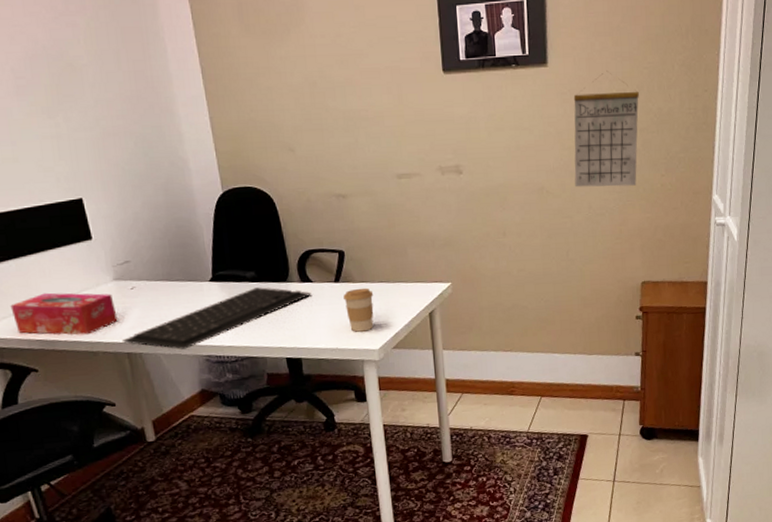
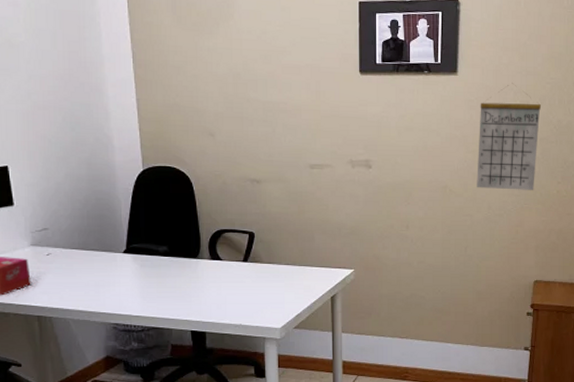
keyboard: present [121,287,311,350] -> none [33,262,220,316]
coffee cup: present [343,287,374,332] -> none [250,269,280,310]

